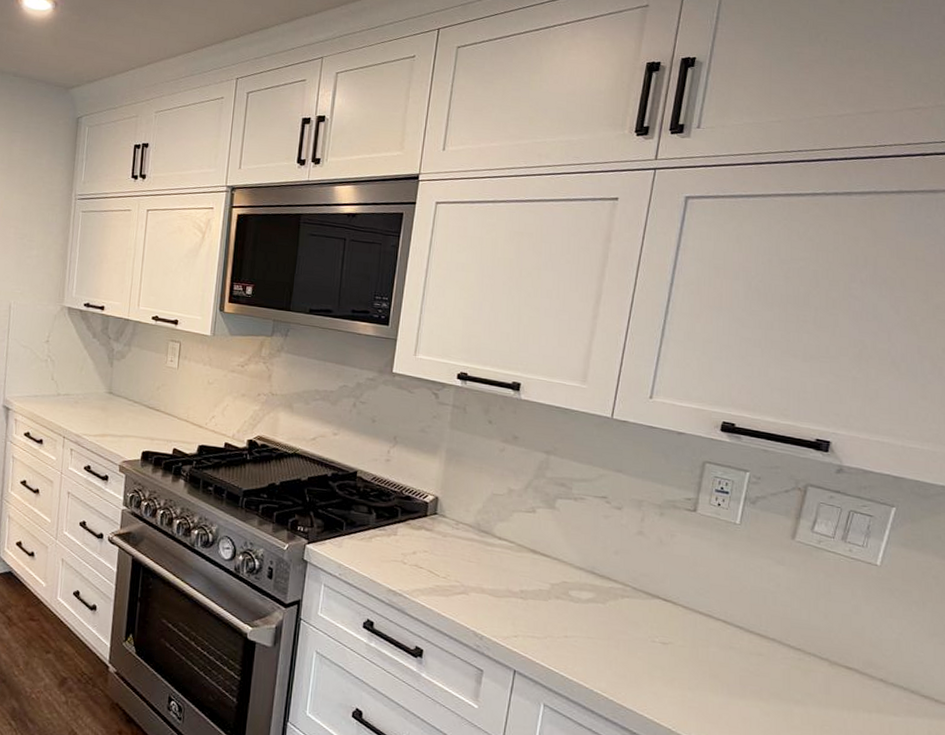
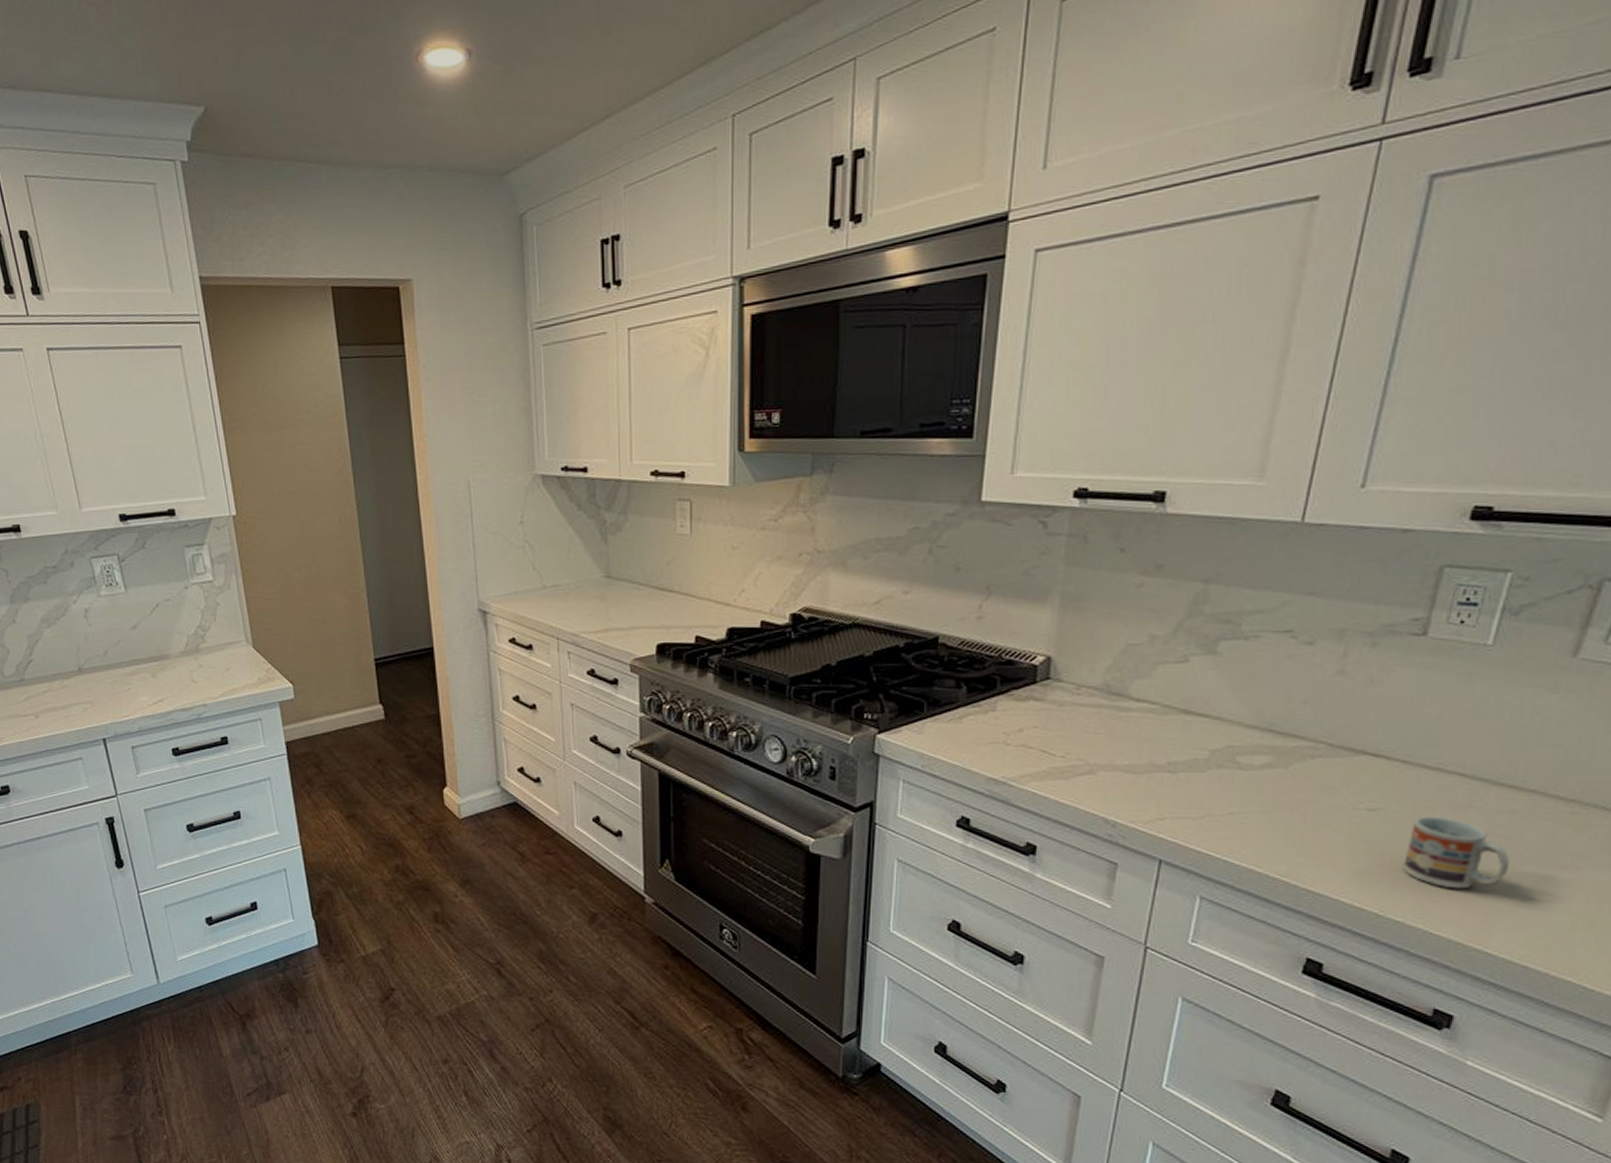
cup: none [688,652,760,714] -> present [1404,816,1509,889]

